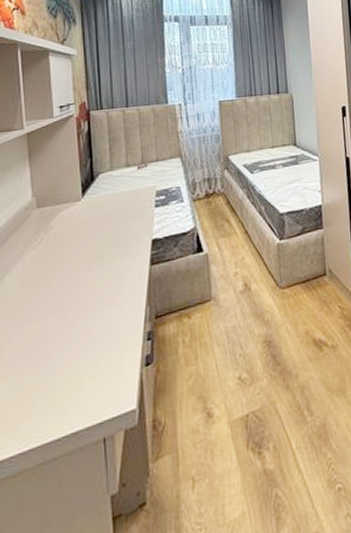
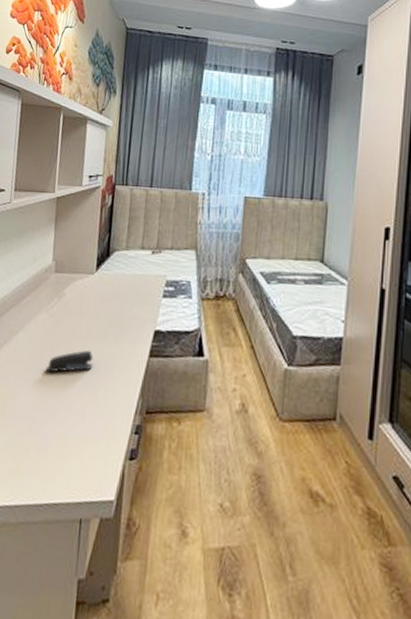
stapler: none [42,274,93,308] -> present [45,350,94,373]

